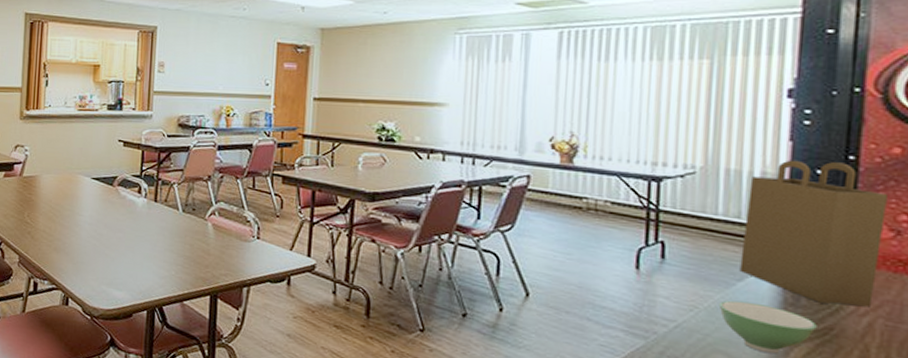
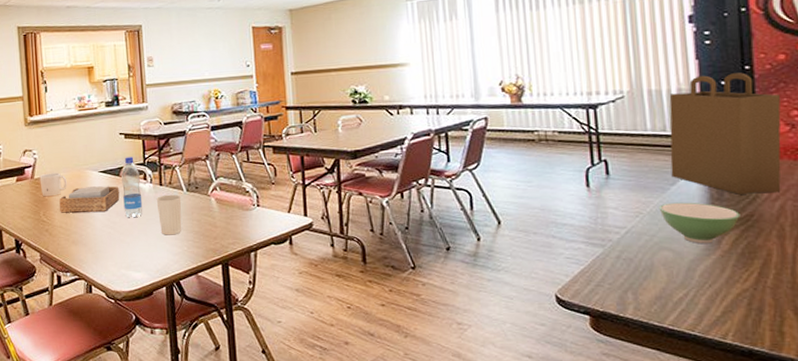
mug: none [28,172,57,198] -> present [39,172,67,197]
napkin holder: none [46,192,111,222] -> present [59,186,120,213]
bottle: none [113,166,134,233] -> present [121,157,143,218]
cup: none [148,212,176,257] -> present [156,194,182,235]

